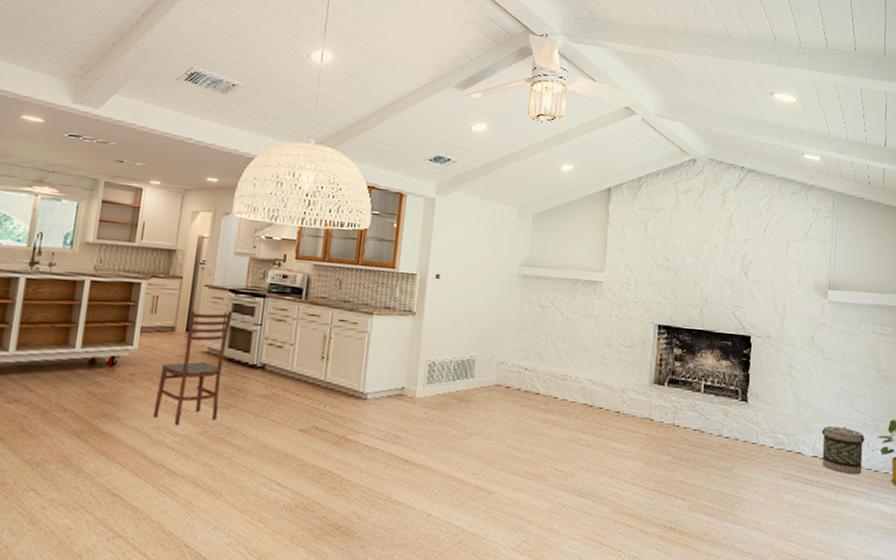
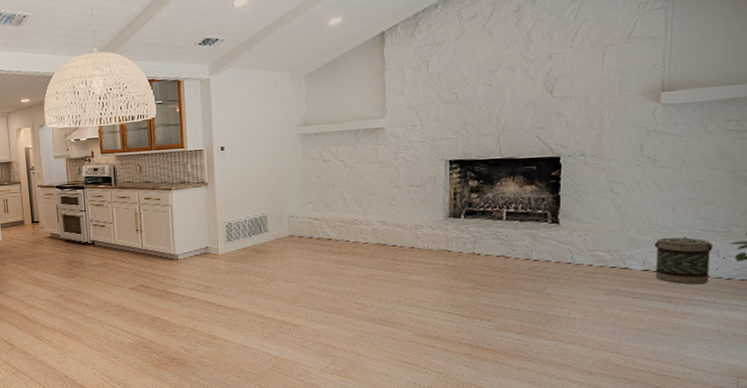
dining chair: present [152,311,233,425] -> none [20,203,68,293]

